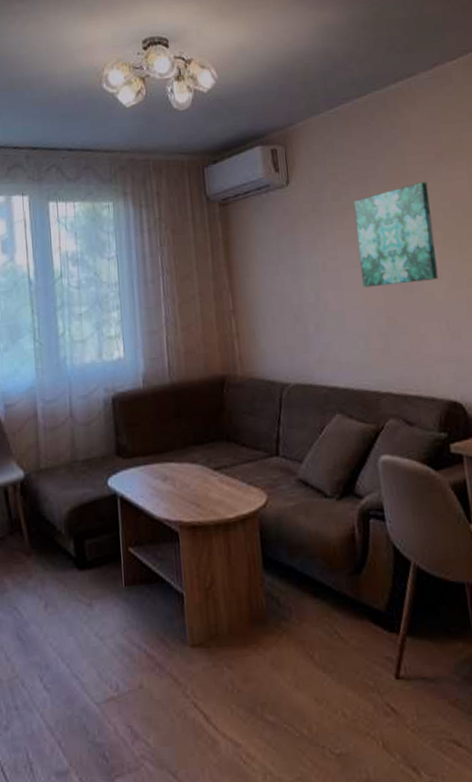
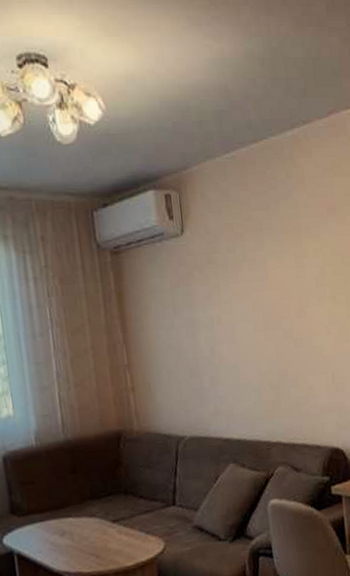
wall art: present [354,182,439,288] -> none [248,236,327,342]

